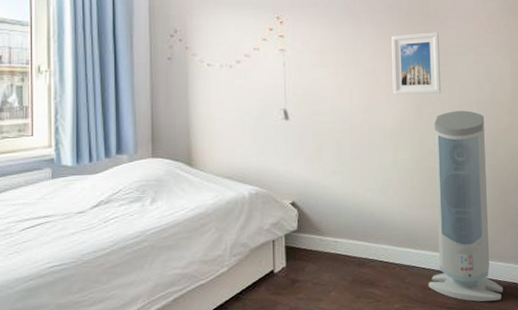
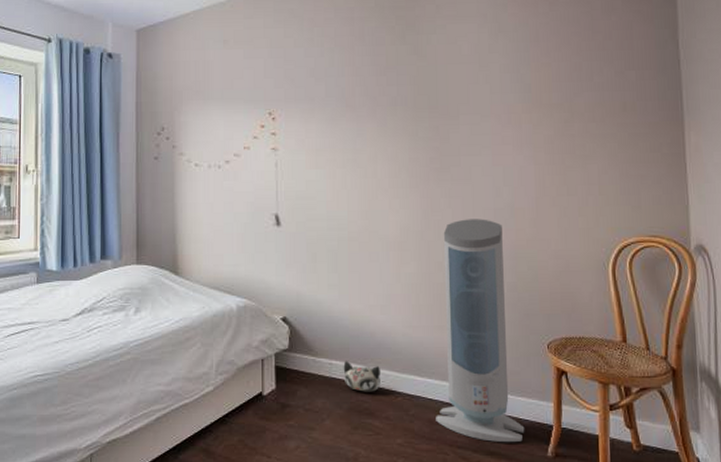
plush toy: none [347,239,380,265] -> present [343,361,380,392]
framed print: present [391,32,442,95] -> none [395,128,453,200]

